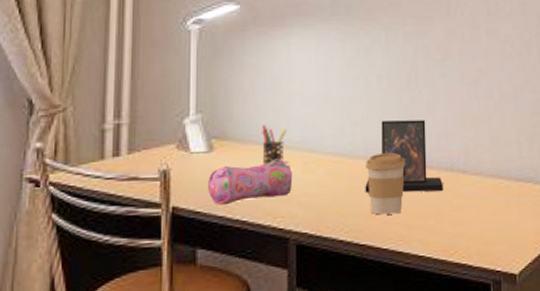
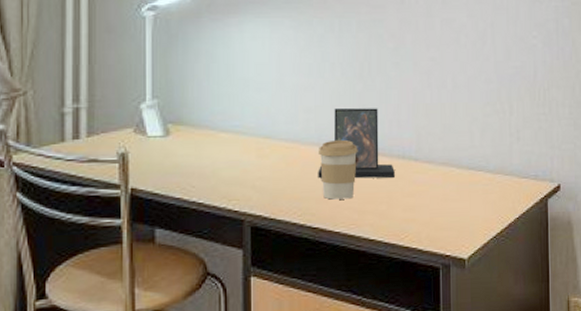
pencil case: present [208,160,293,206] -> none [165,145,248,188]
pen holder: present [262,124,287,166] -> none [217,110,242,151]

